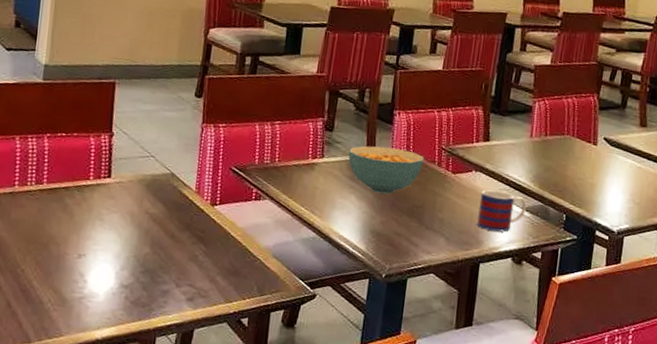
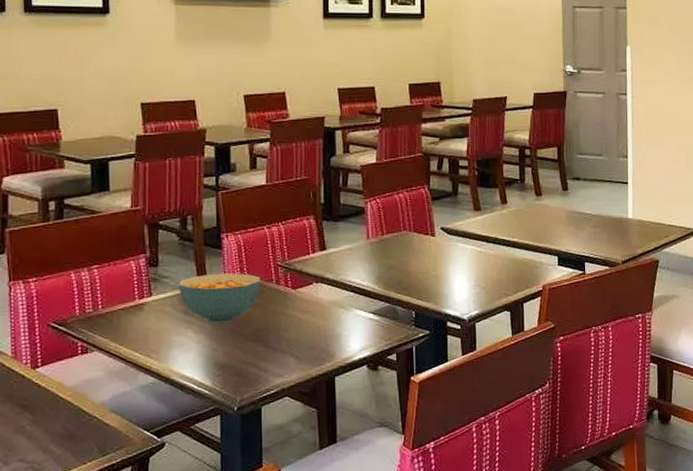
mug: present [477,189,527,232] -> none [325,298,374,342]

